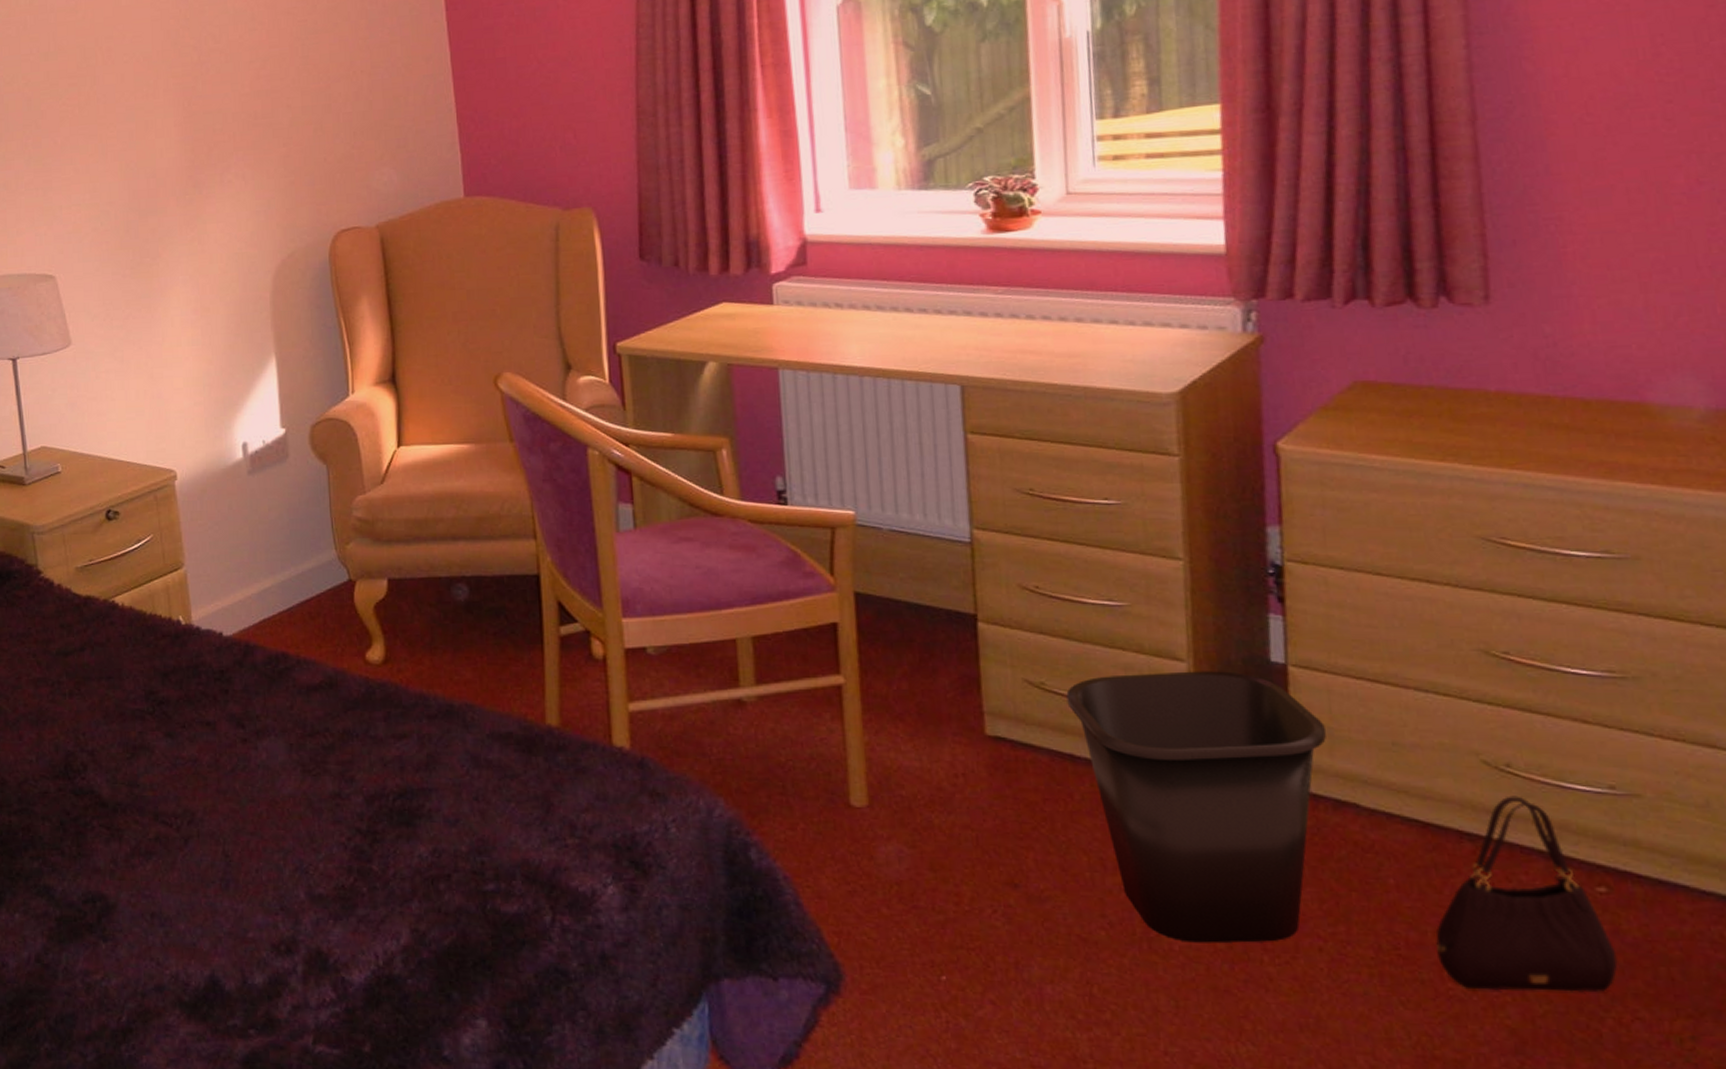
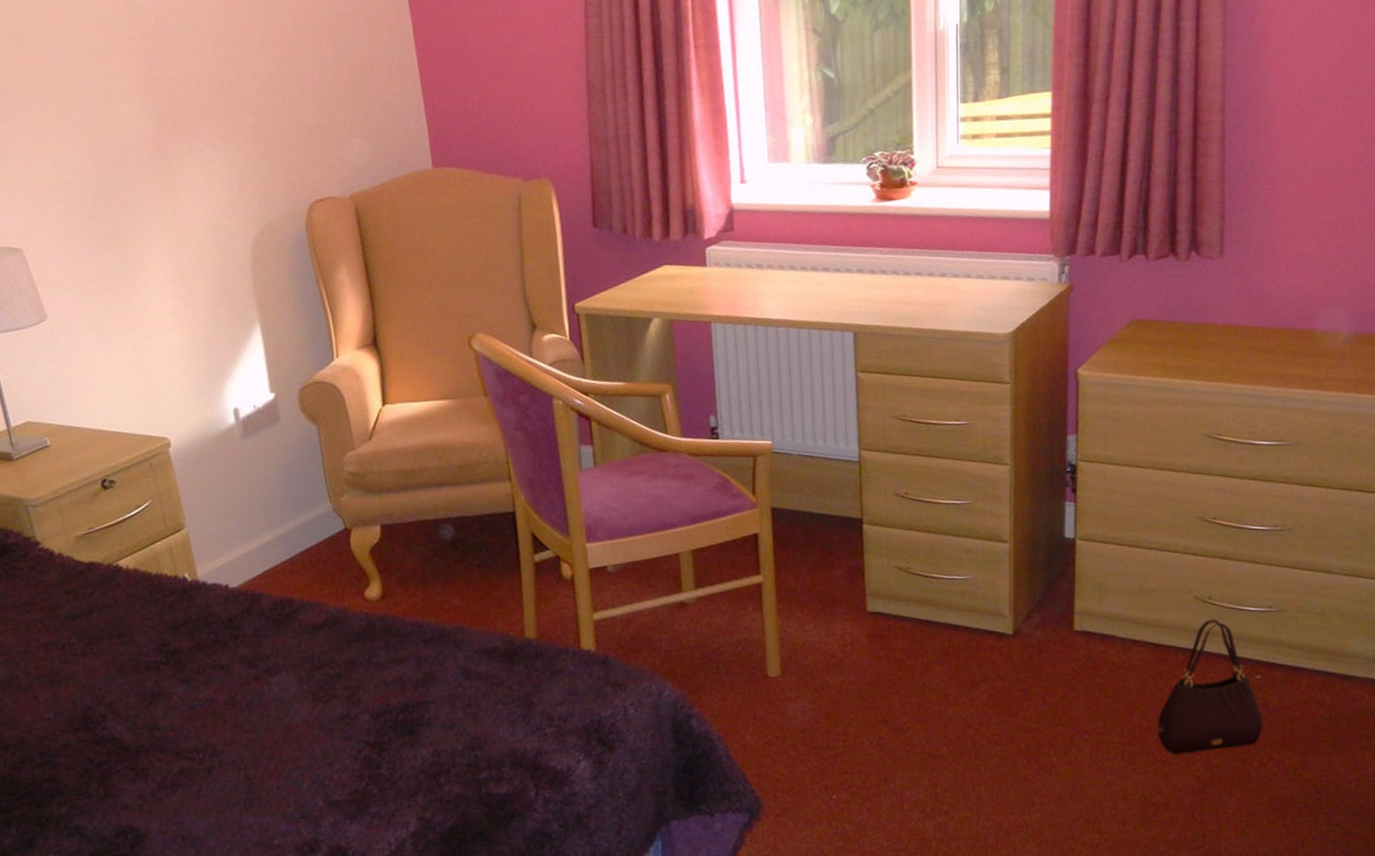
waste bin: present [1066,671,1326,943] -> none [925,547,1098,748]

